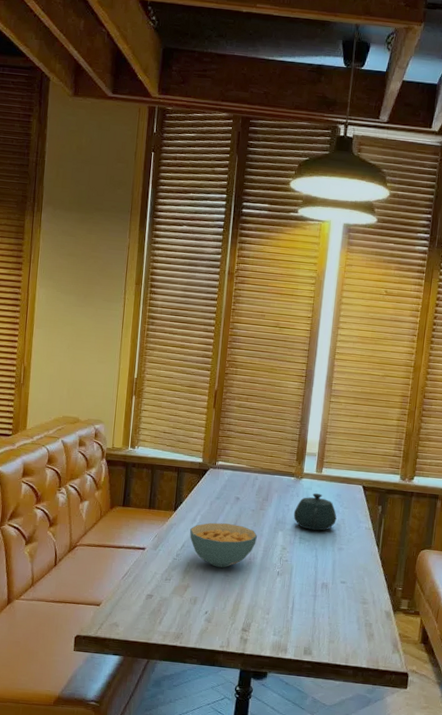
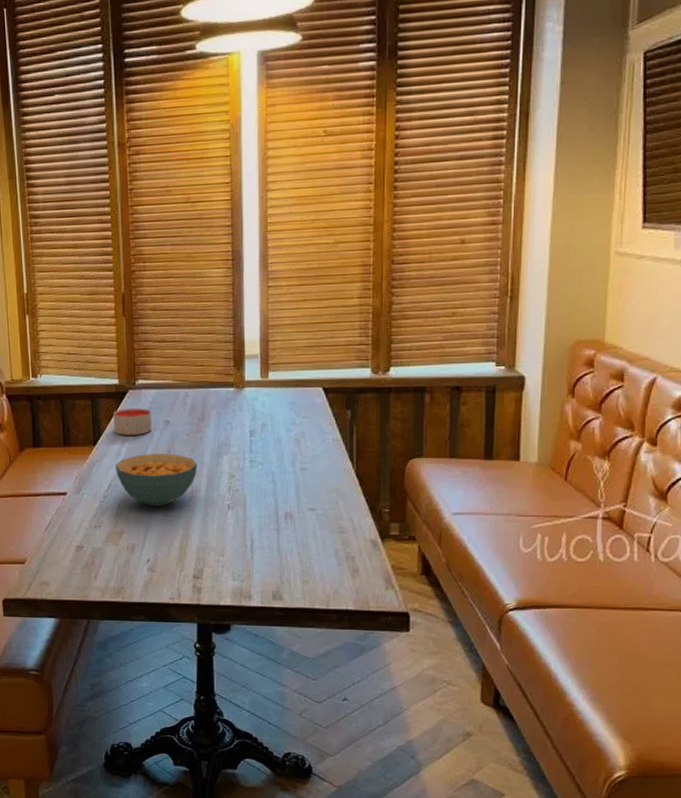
candle: none [193,483,226,507] -> present [114,408,152,435]
teapot: present [293,493,337,531] -> none [238,403,294,450]

